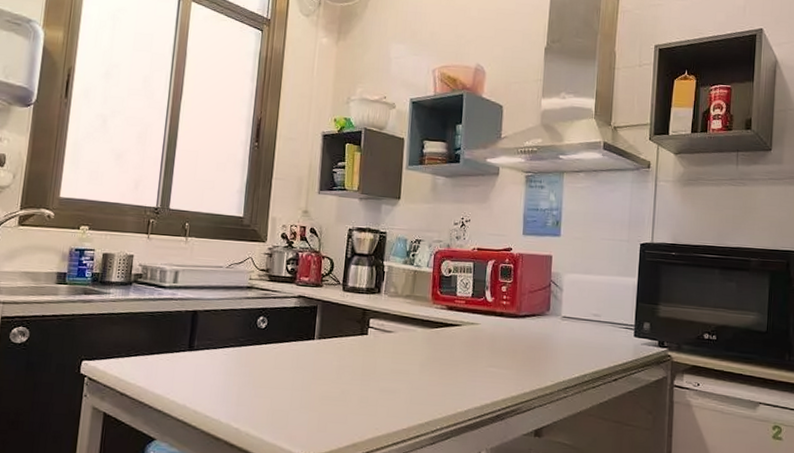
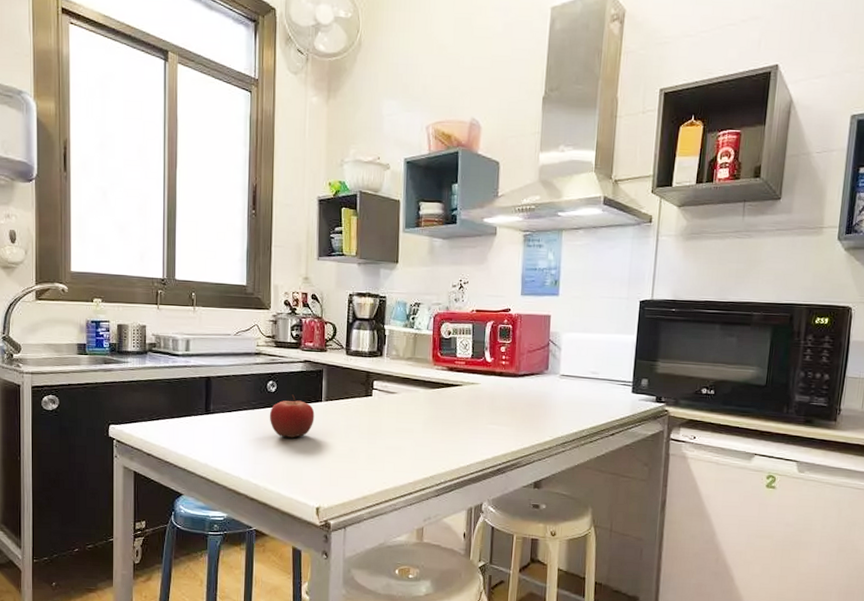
fruit: none [257,331,306,379] -> present [269,394,315,438]

